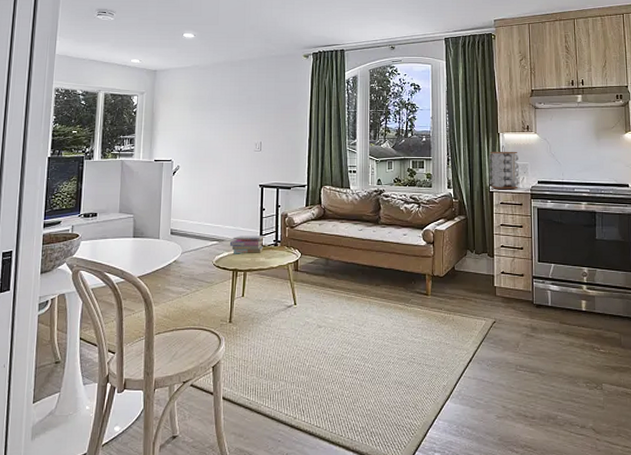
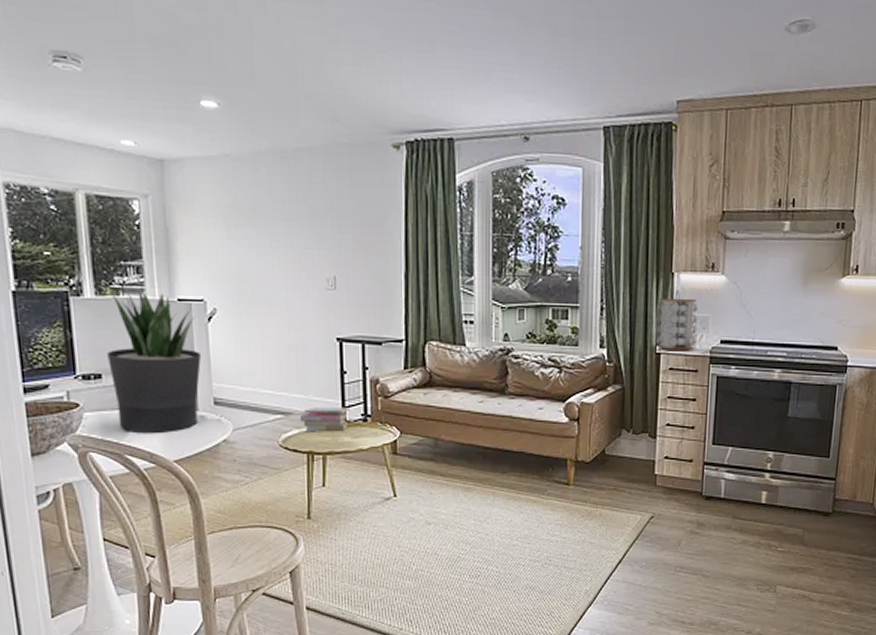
planter: none [102,150,166,257] -> present [107,282,202,434]

